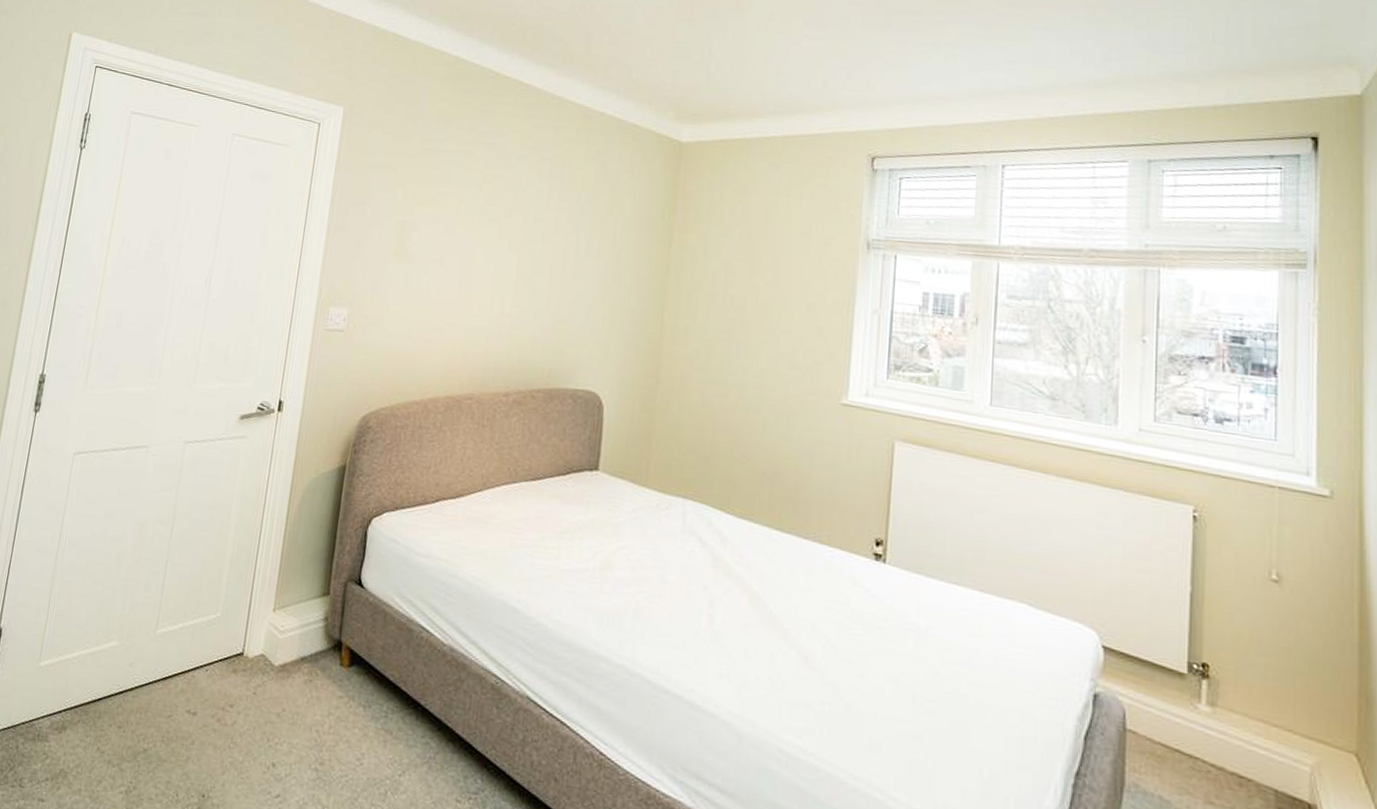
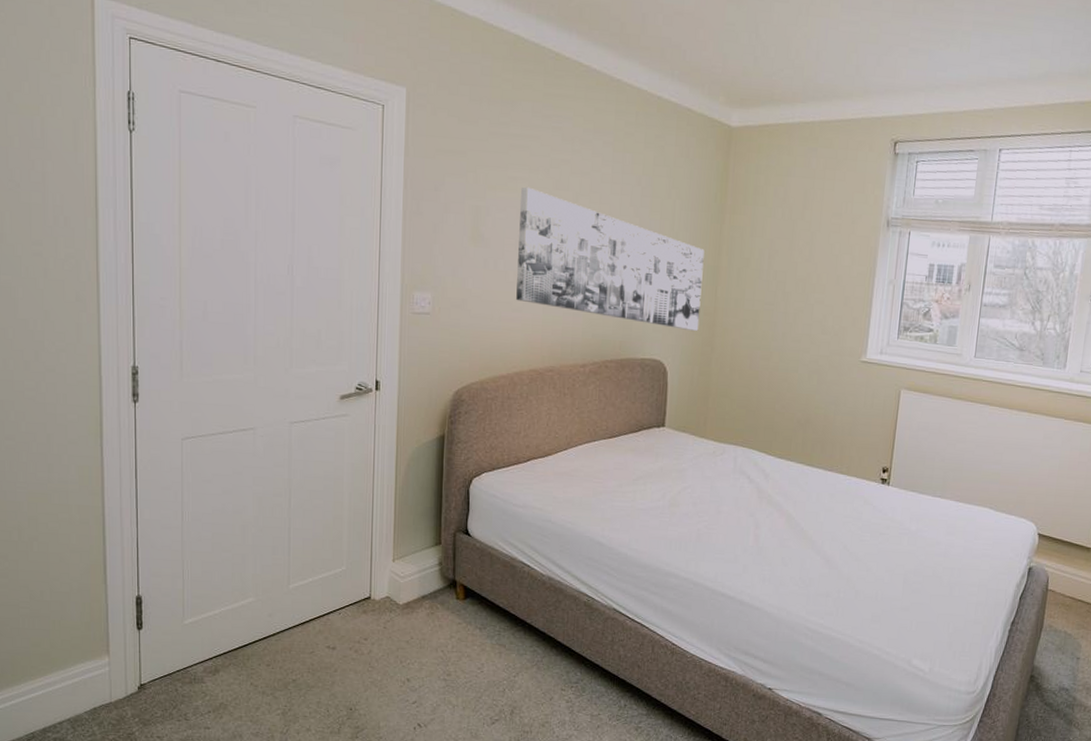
wall art: none [437,202,650,361] -> present [516,186,705,332]

